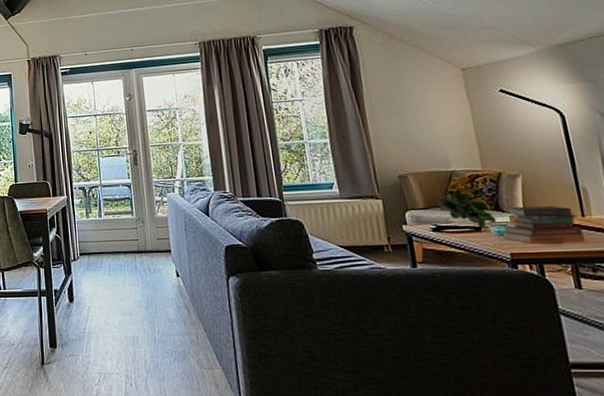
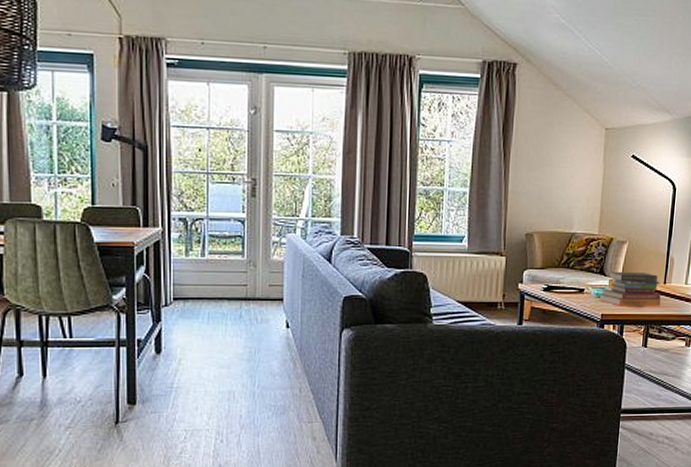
flowering plant: present [436,184,496,228] -> none [553,246,598,290]

